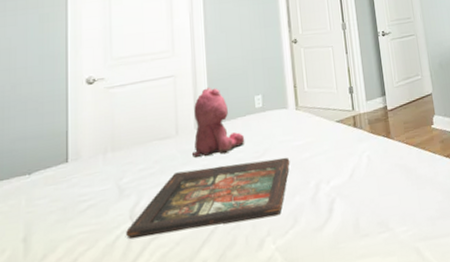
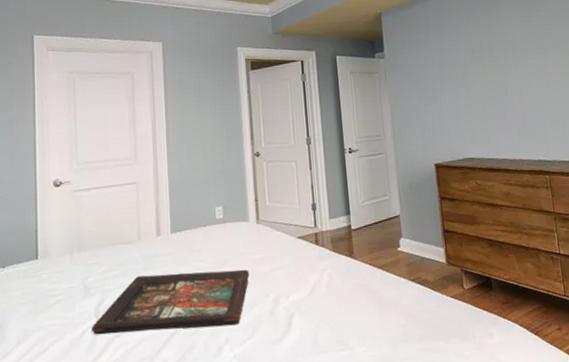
teddy bear: present [192,87,245,157] -> none [154,195,205,263]

